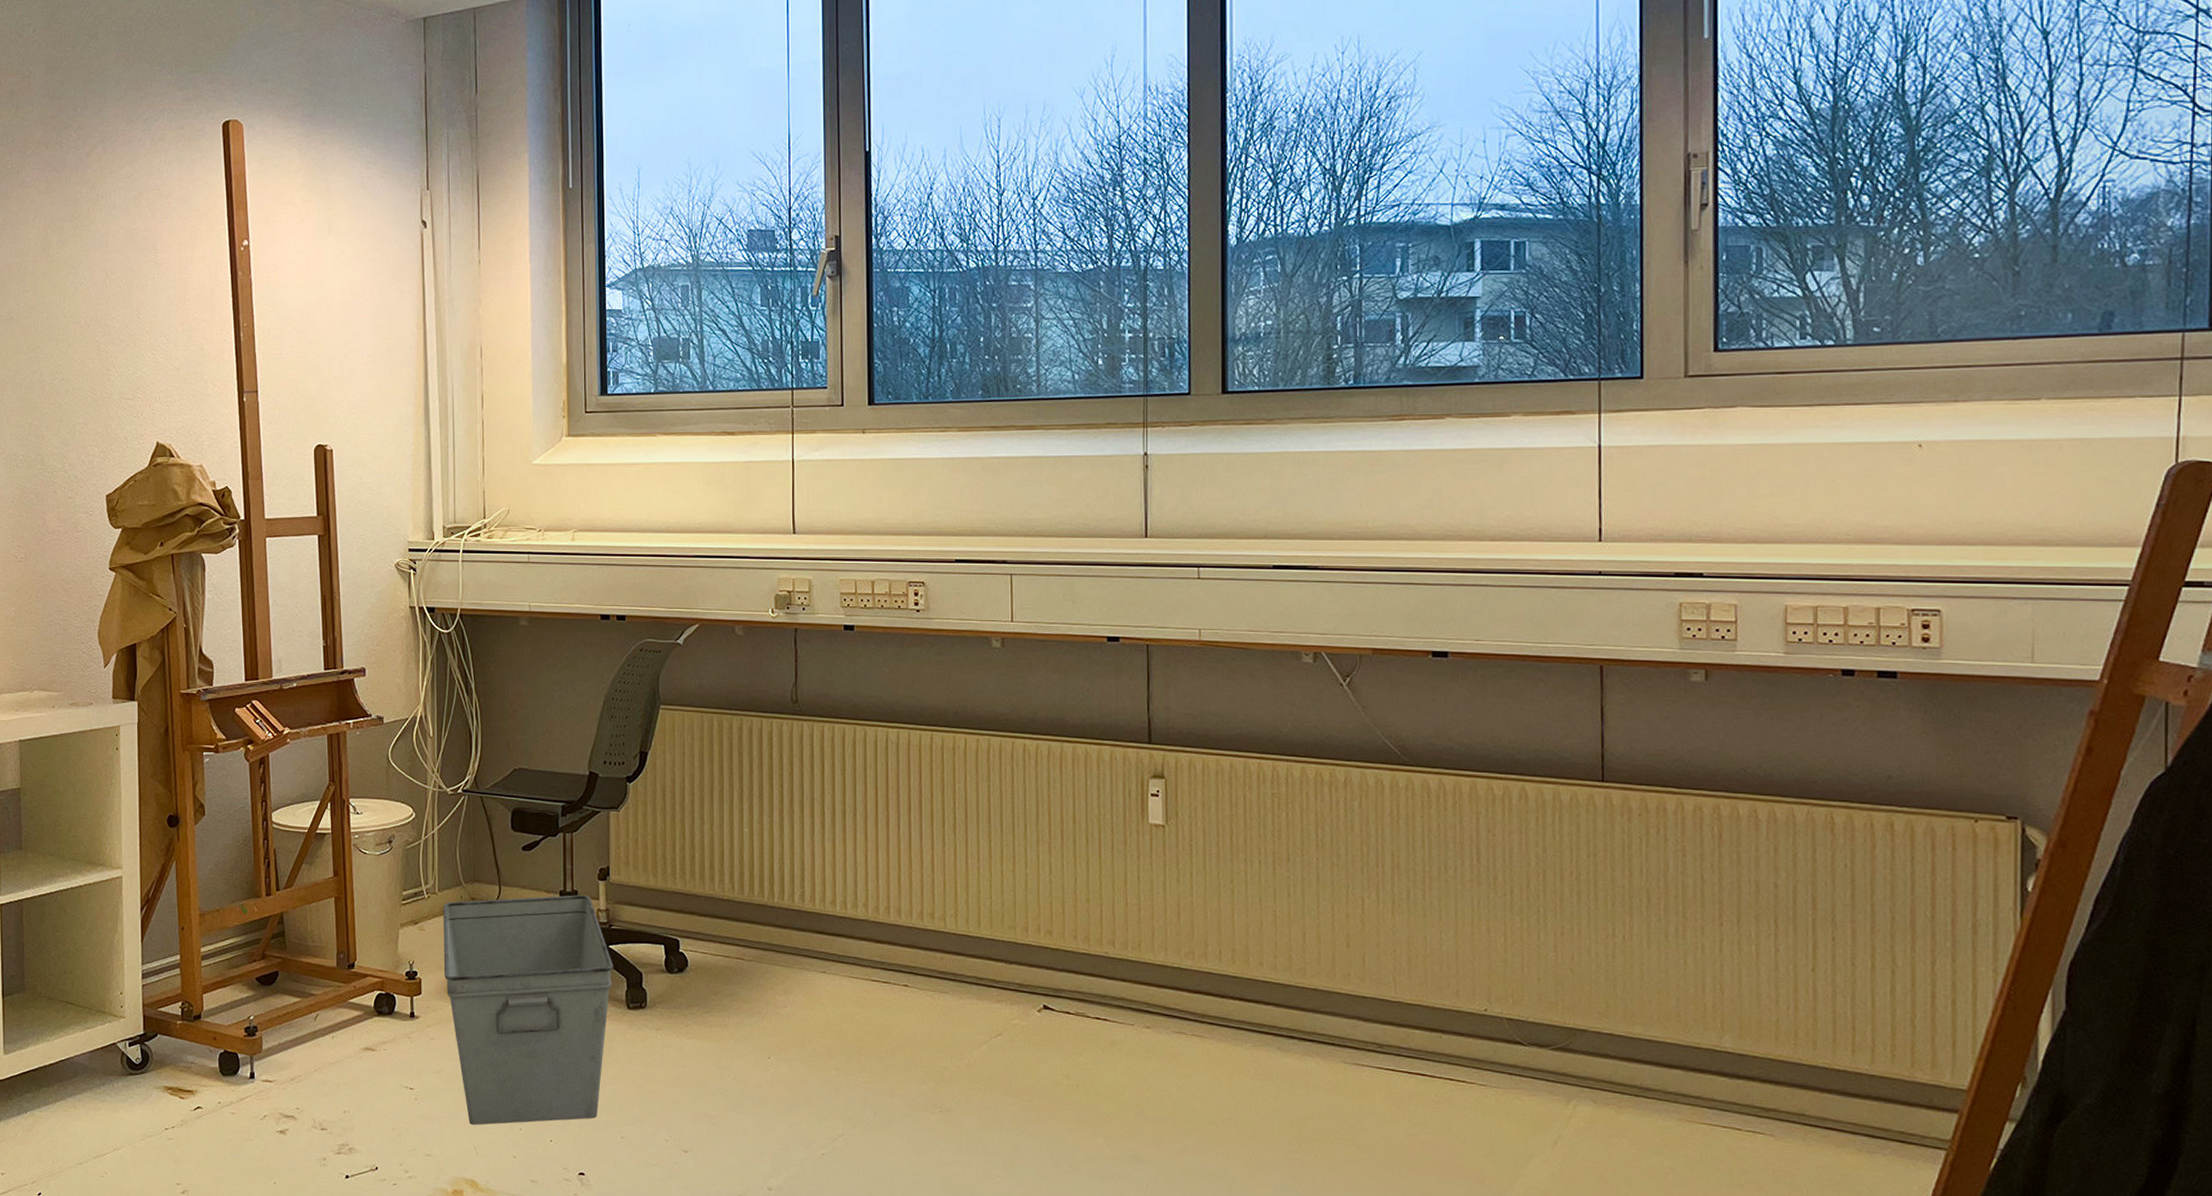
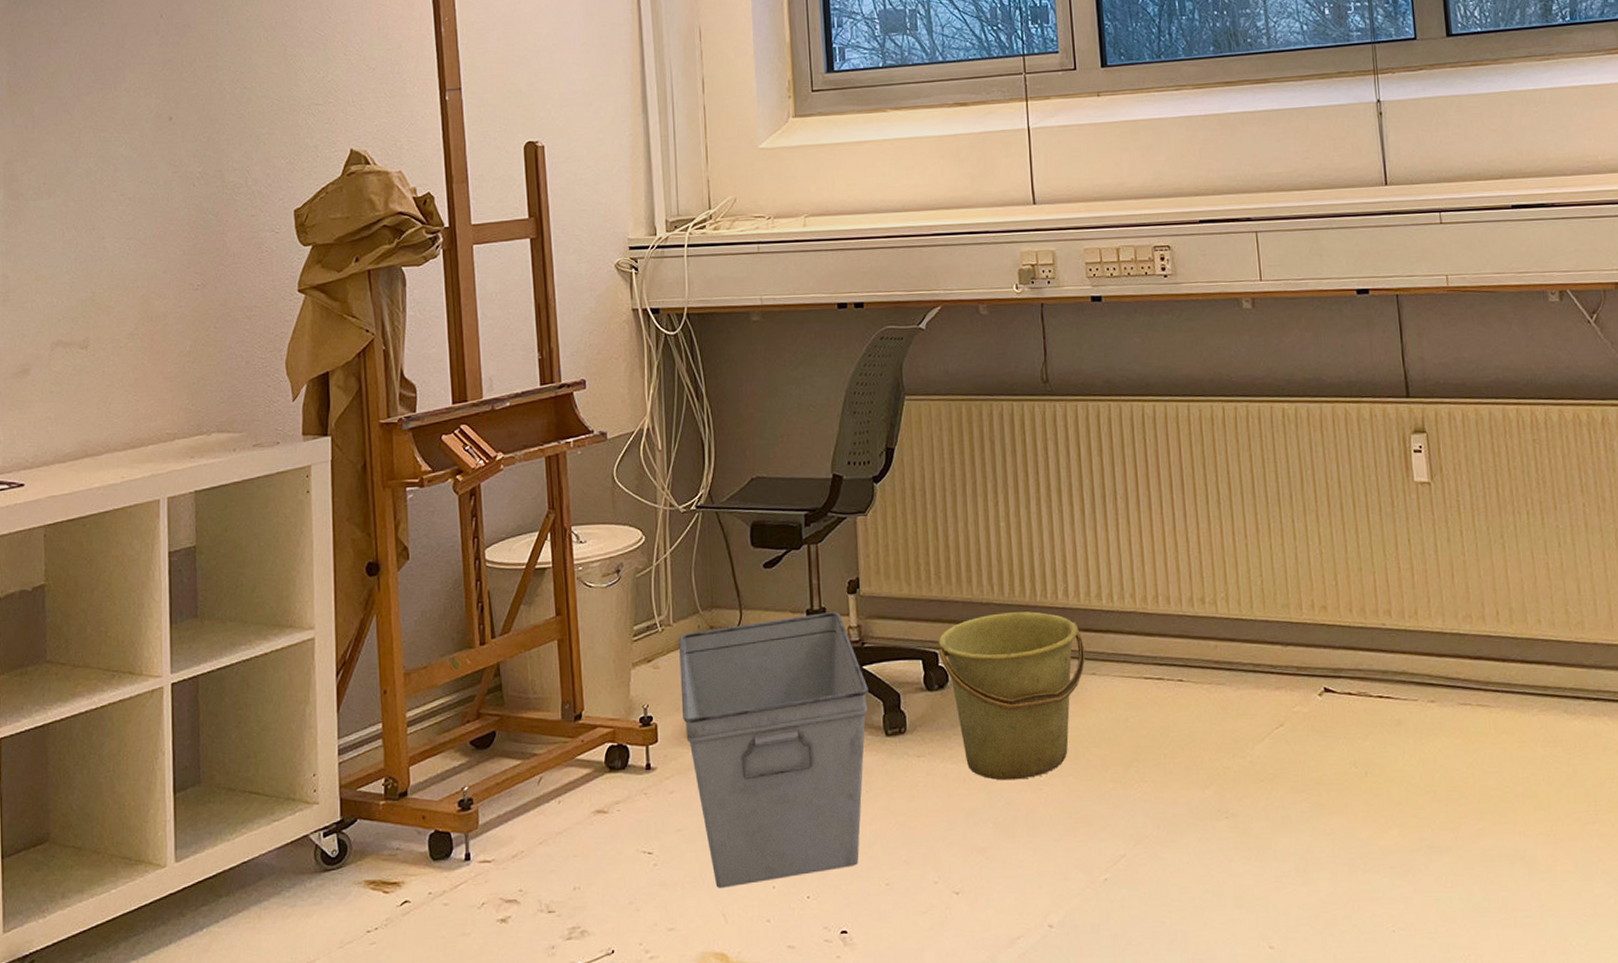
bucket: none [680,910,817,1059] -> present [938,611,1086,781]

